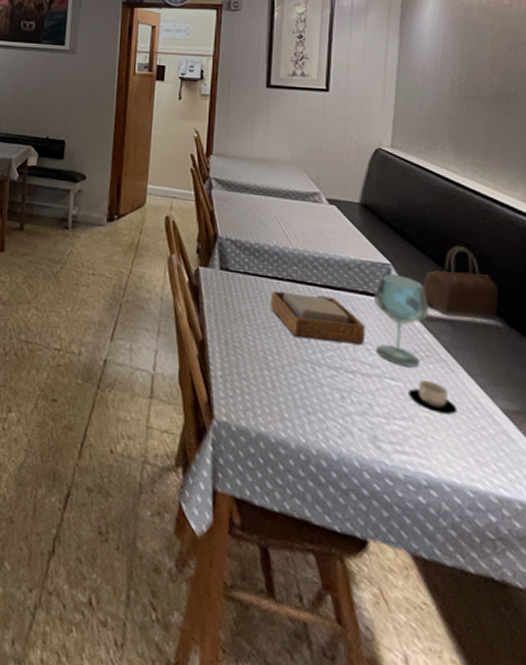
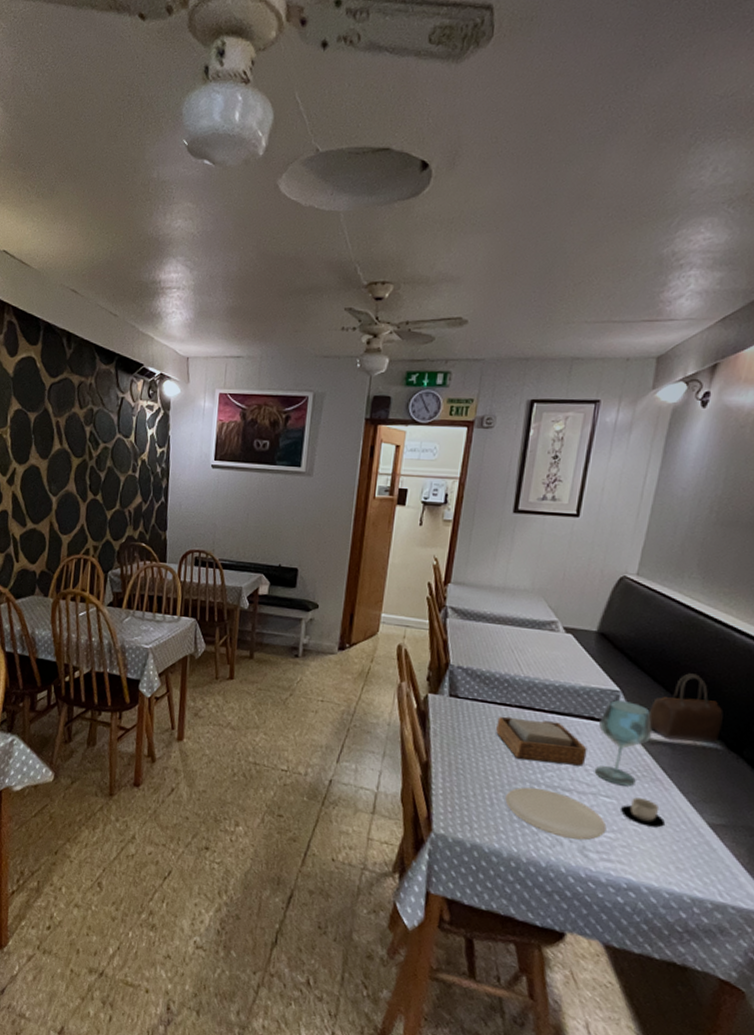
plate: none [287,368,396,429] -> present [505,787,607,841]

